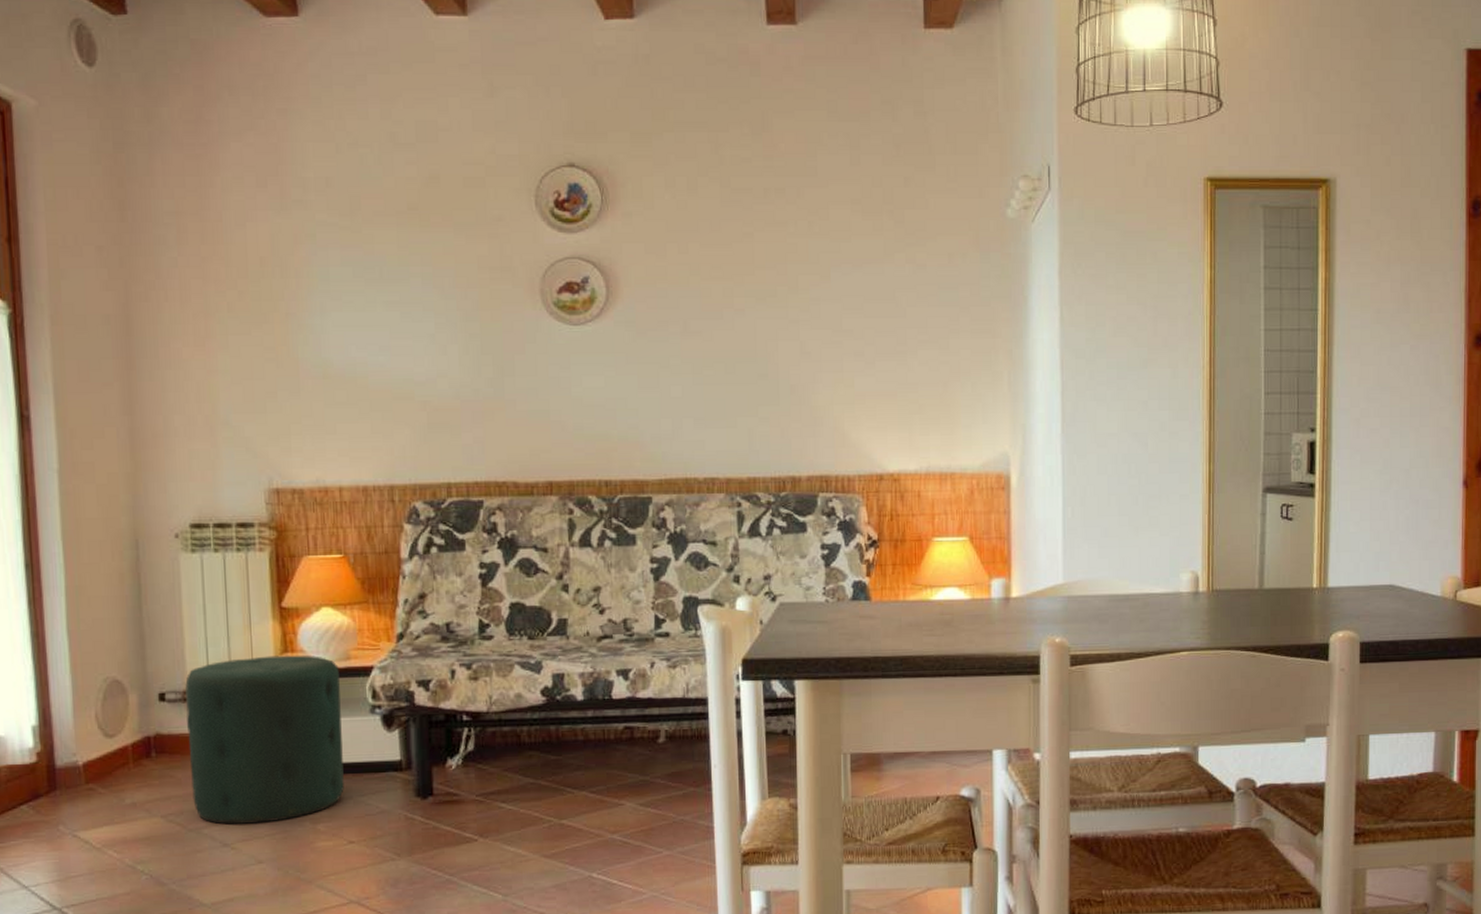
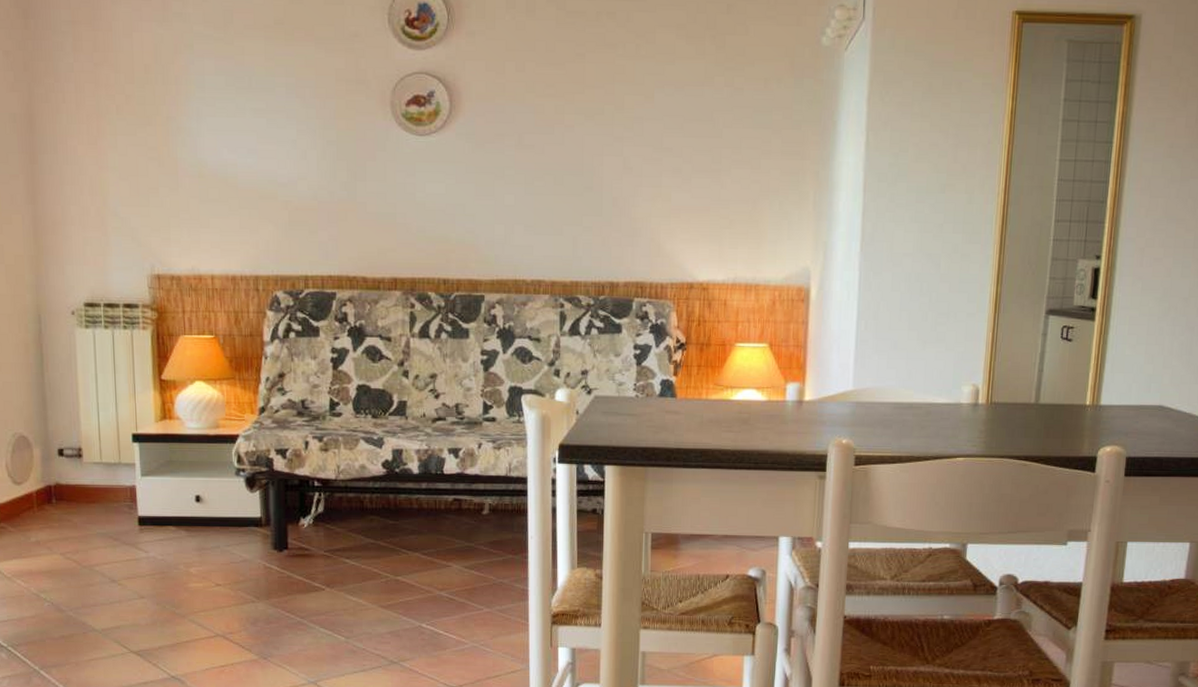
ottoman: present [185,655,344,825] -> none [80,421,213,564]

